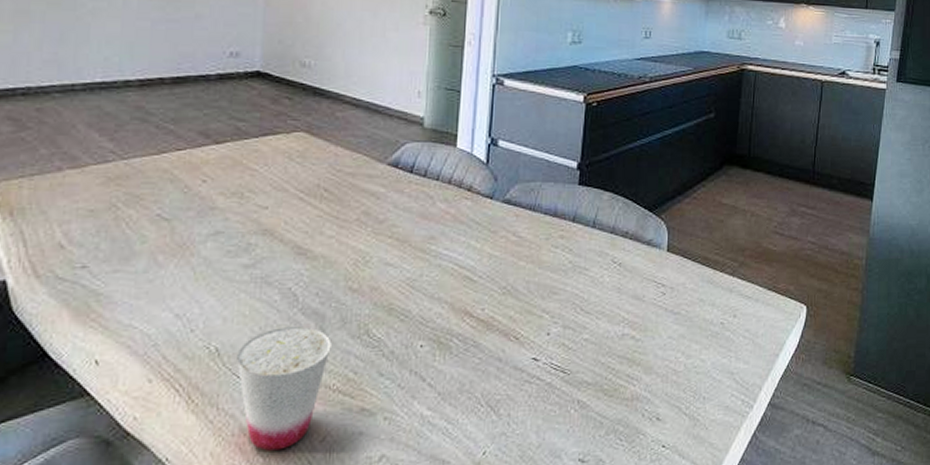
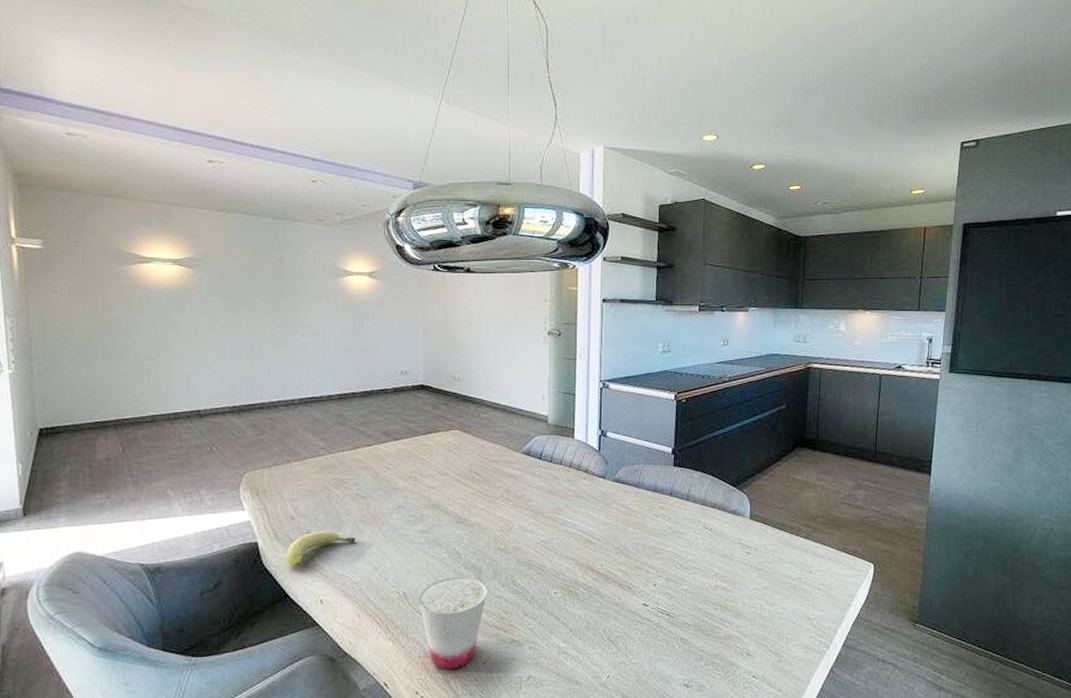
fruit: none [47,264,152,316] -> present [286,530,355,568]

